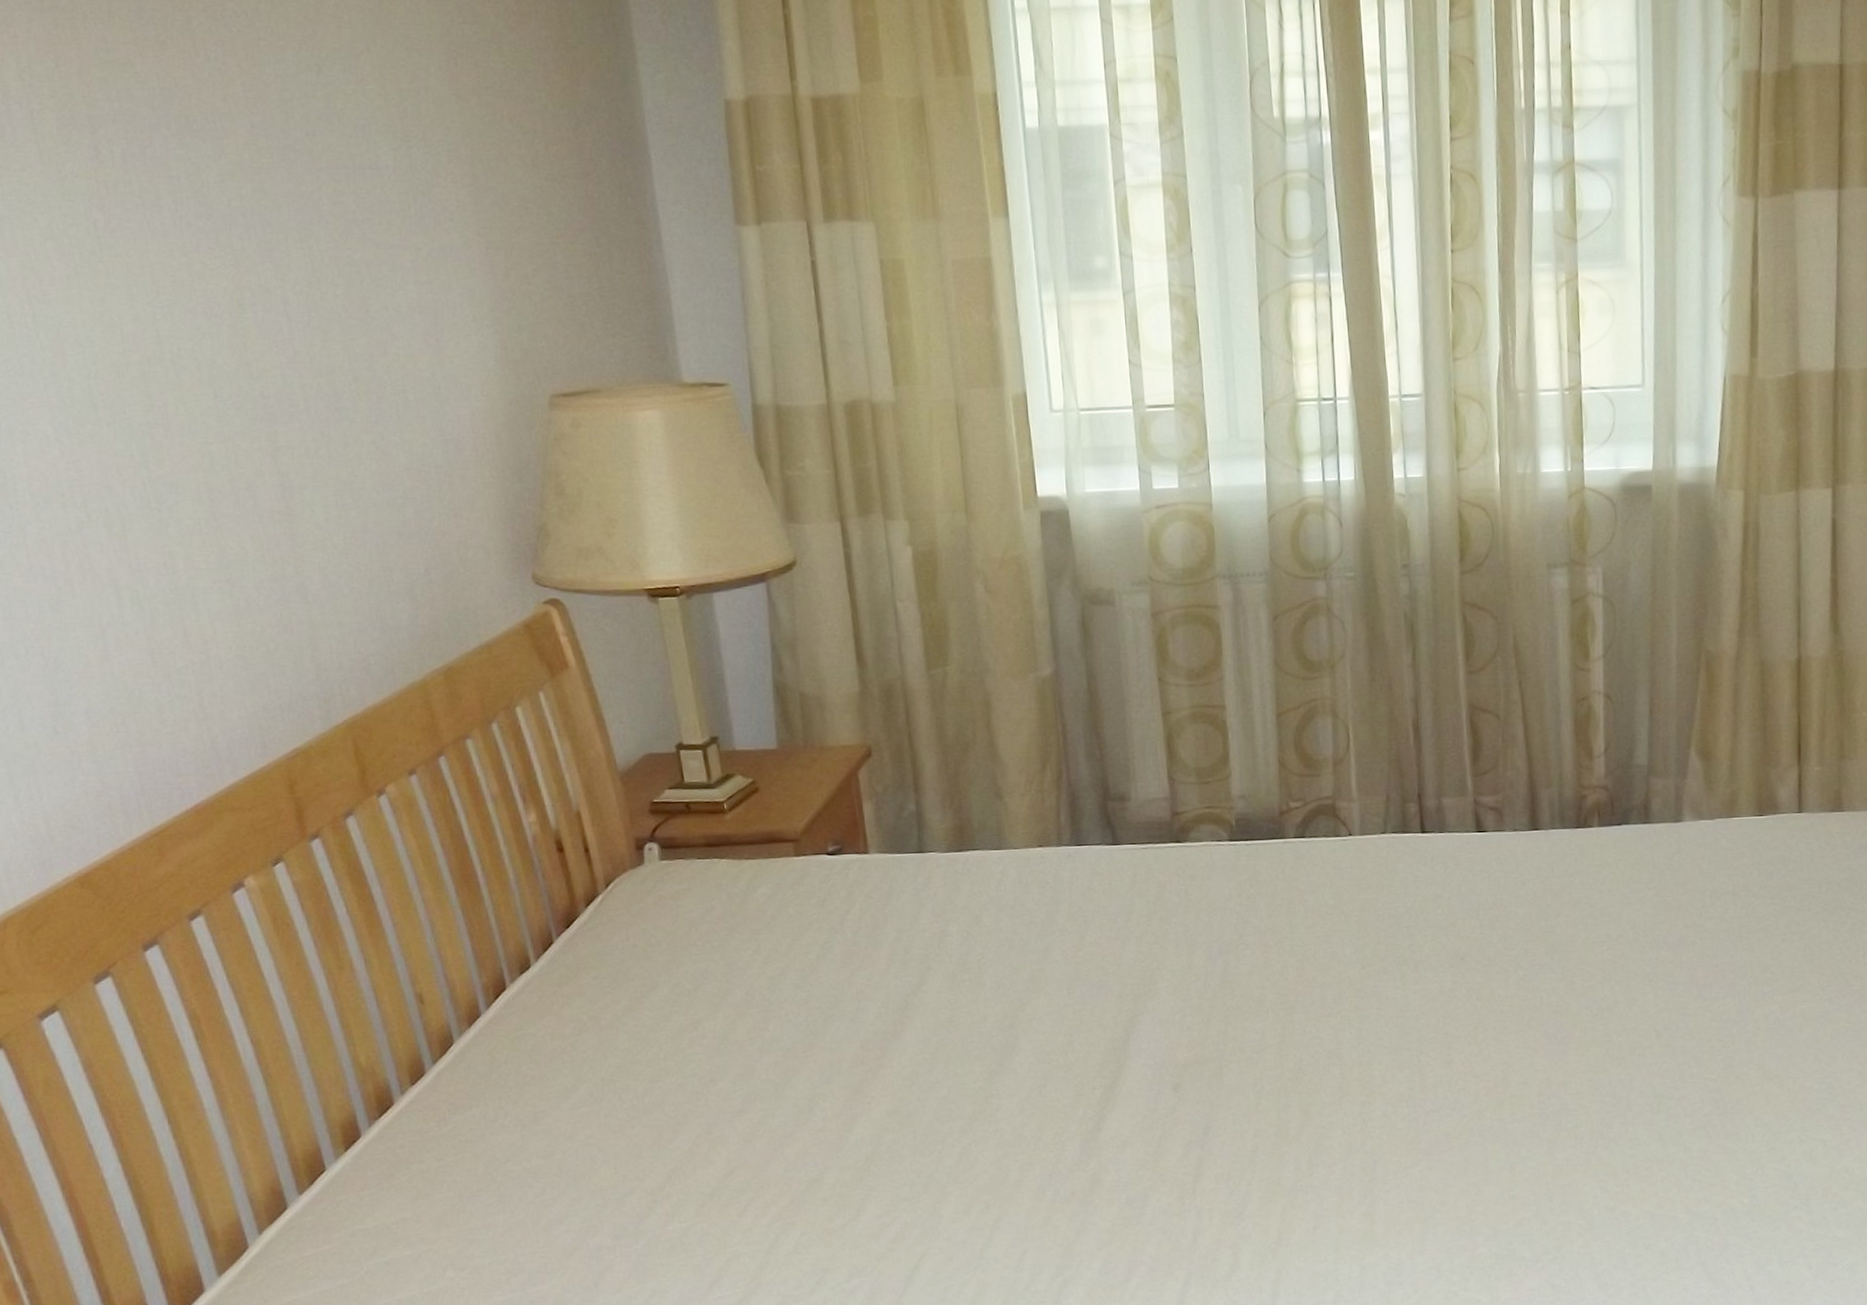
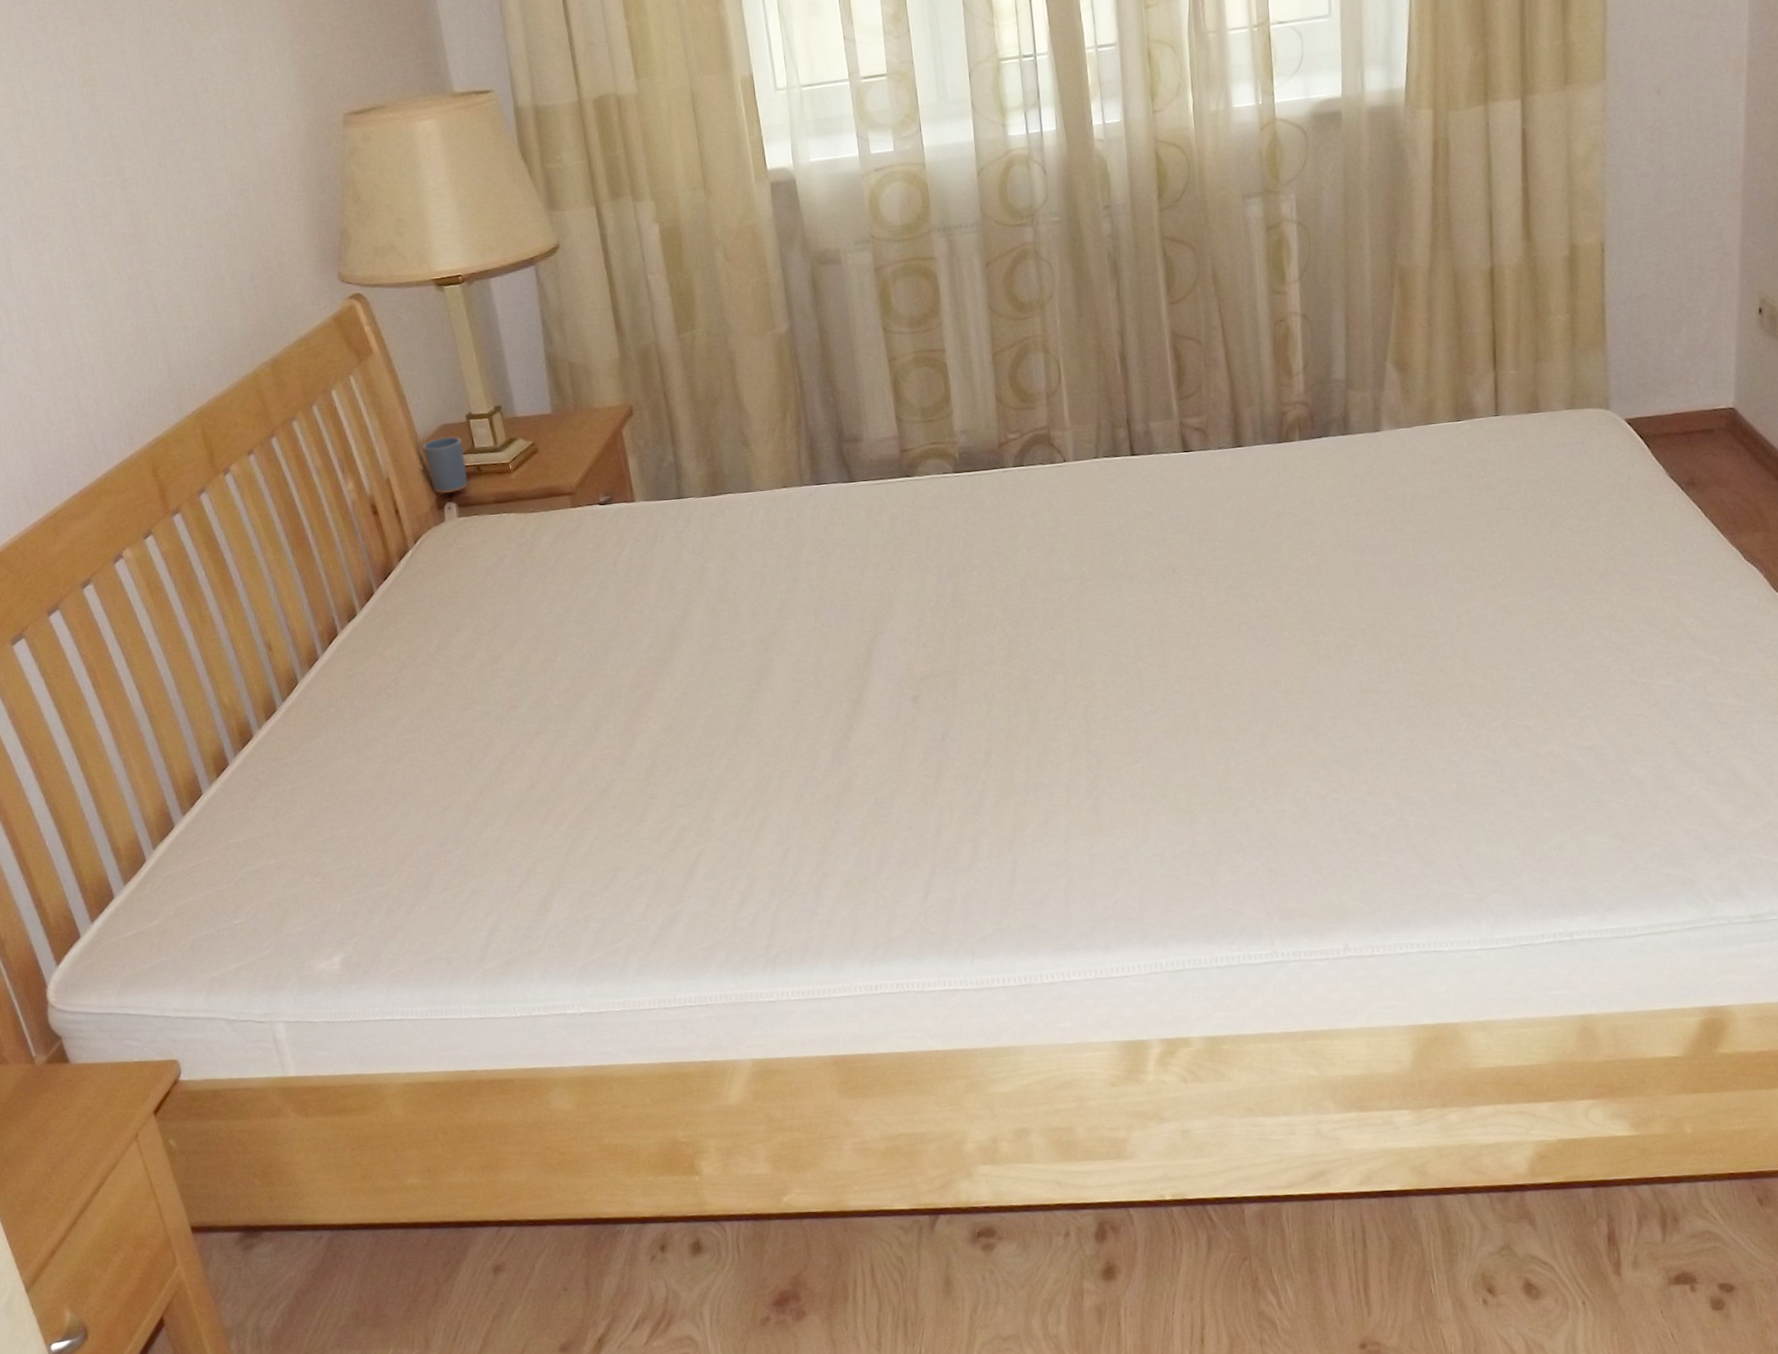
mug: none [621,767,674,833] -> present [422,436,468,493]

